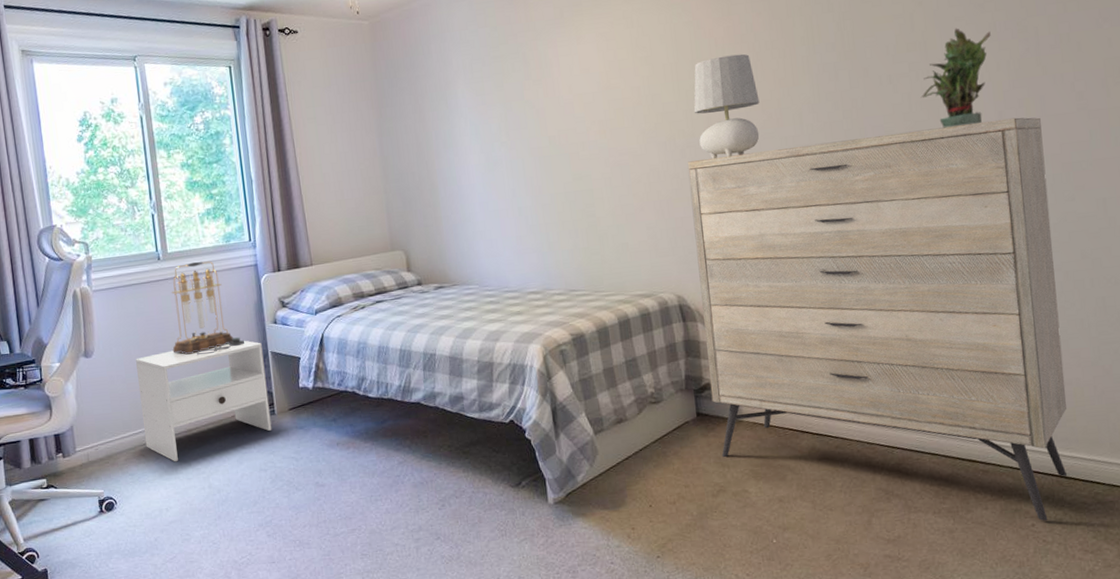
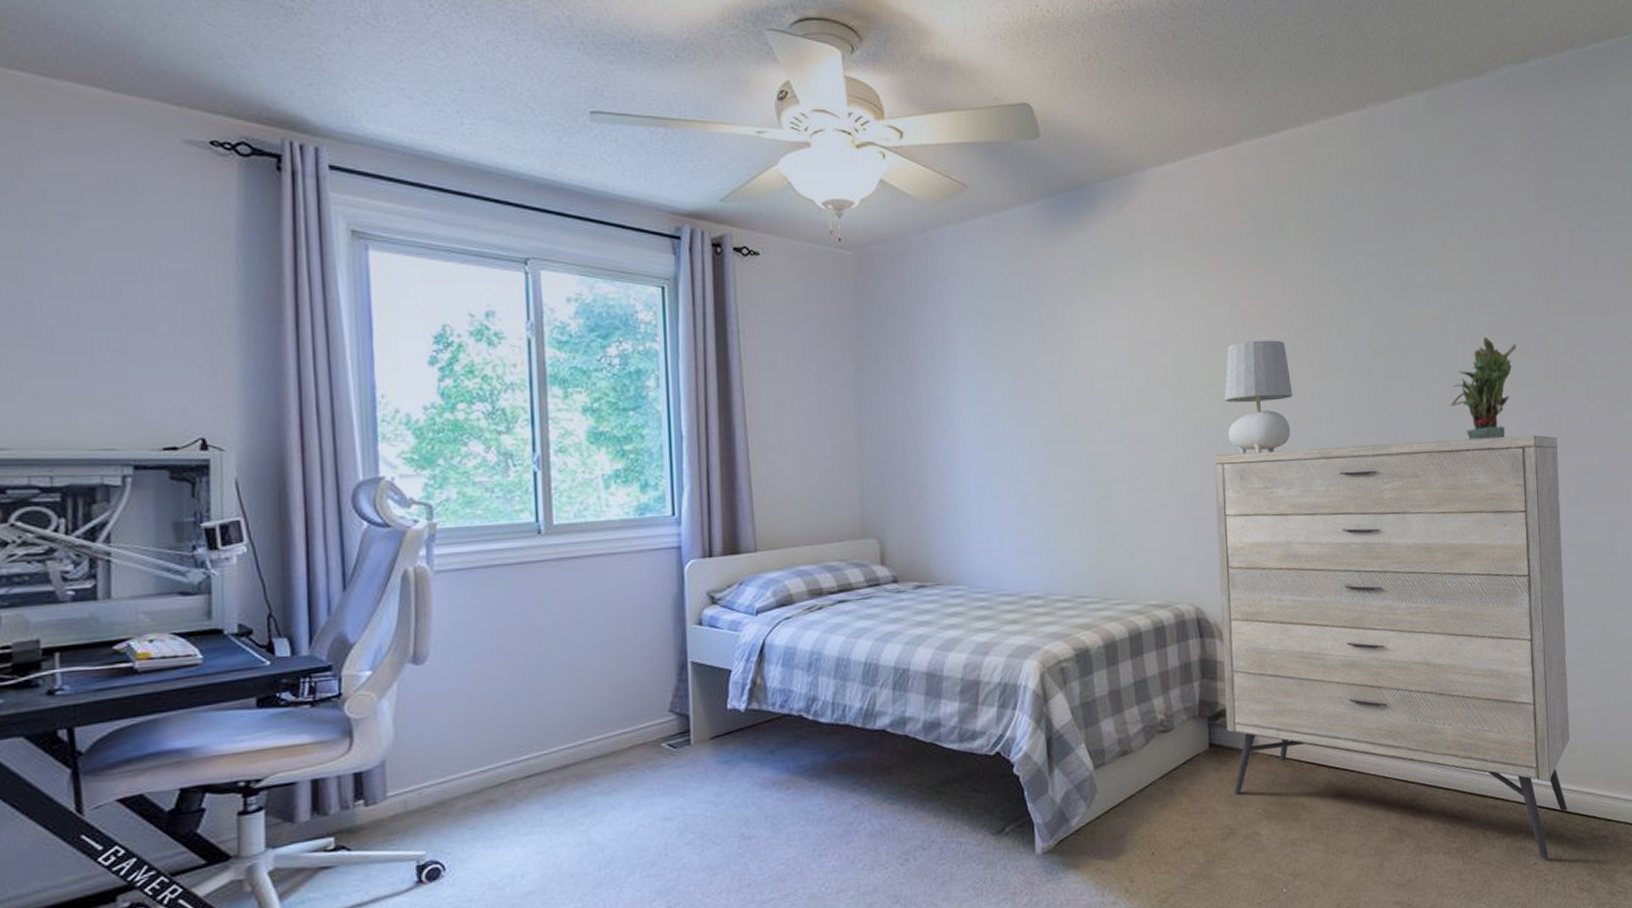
nightstand: present [136,340,272,462] -> none [492,645,685,810]
table lamp: present [171,261,245,355] -> none [549,538,656,665]

